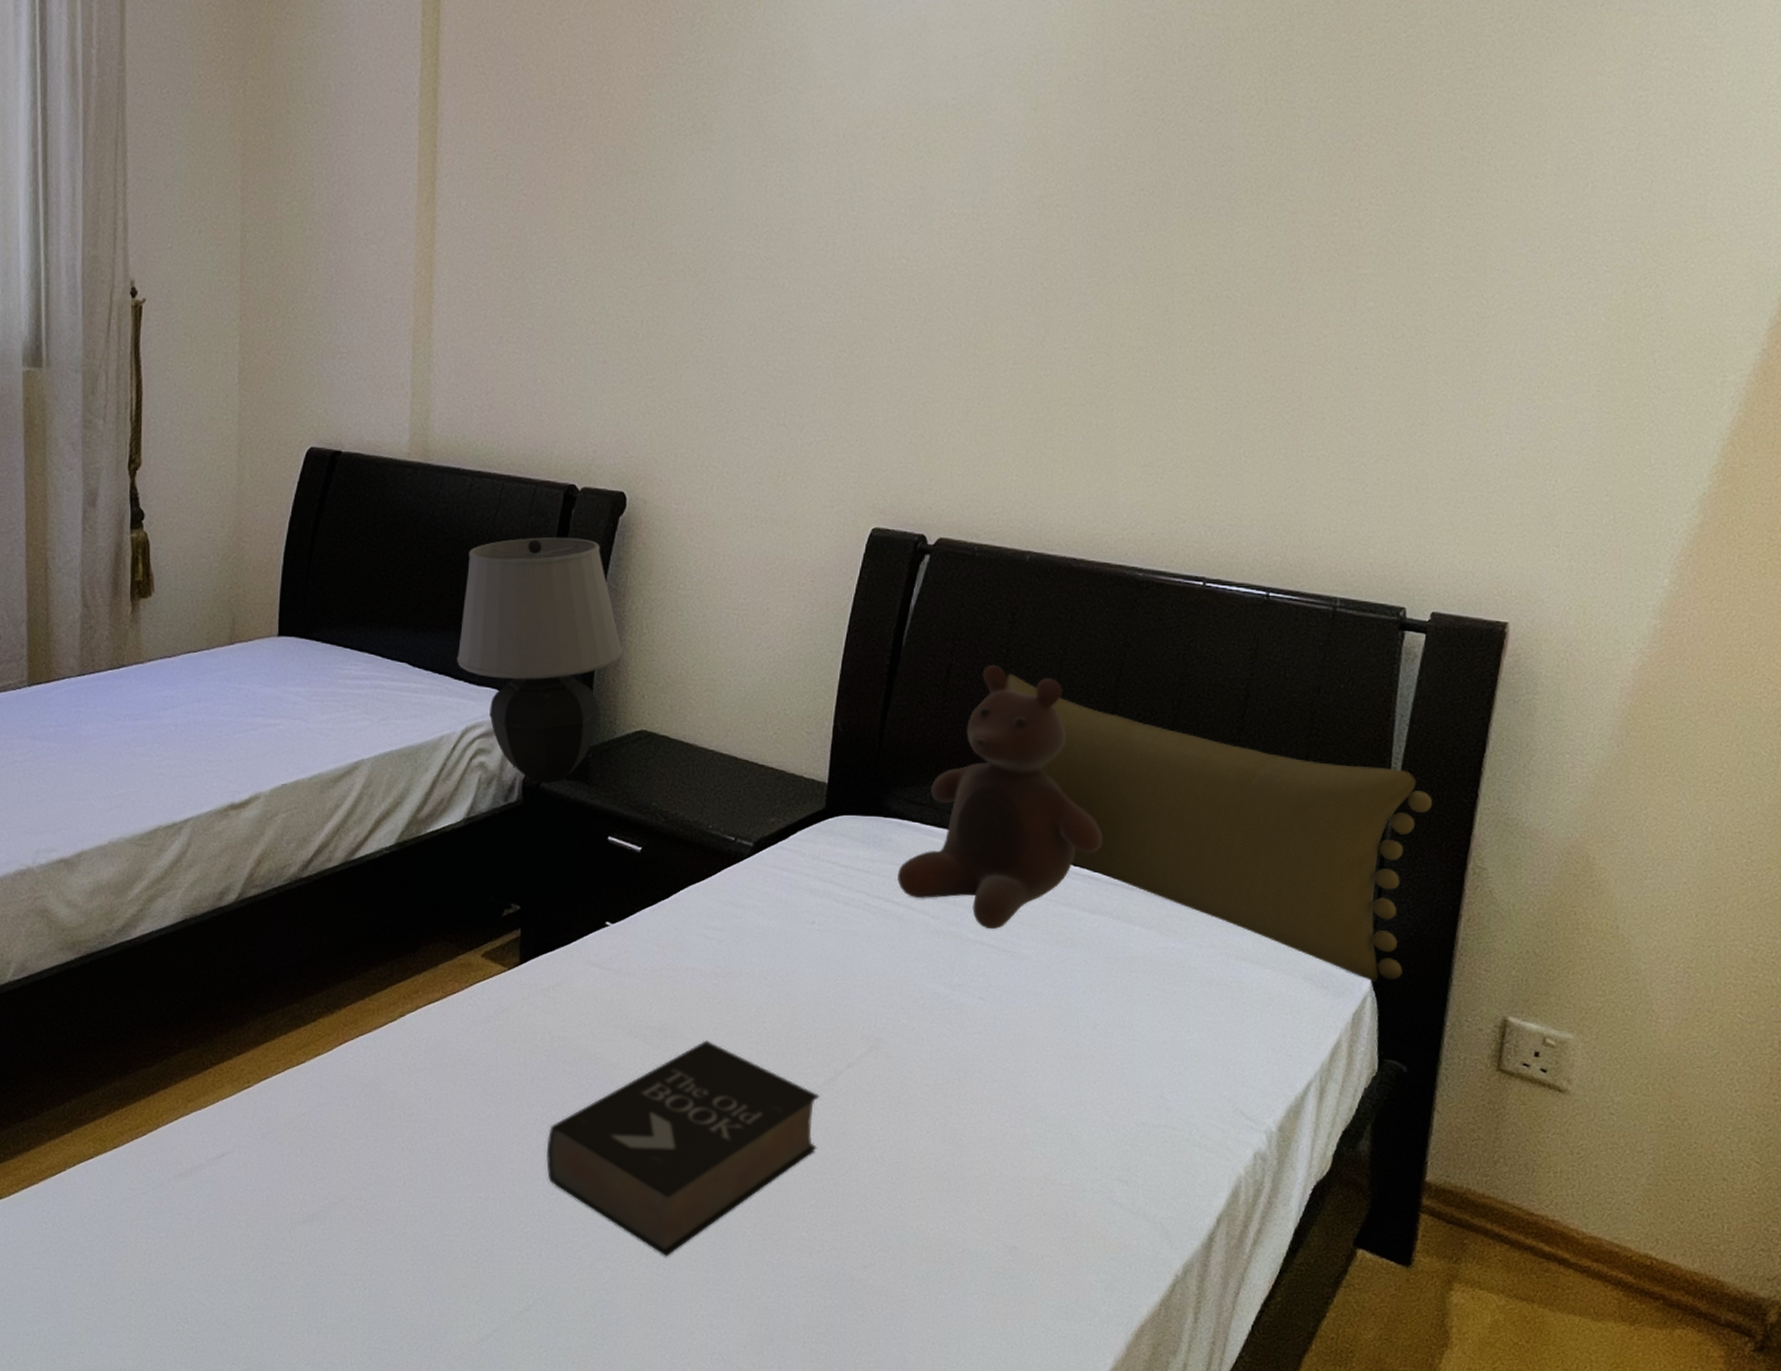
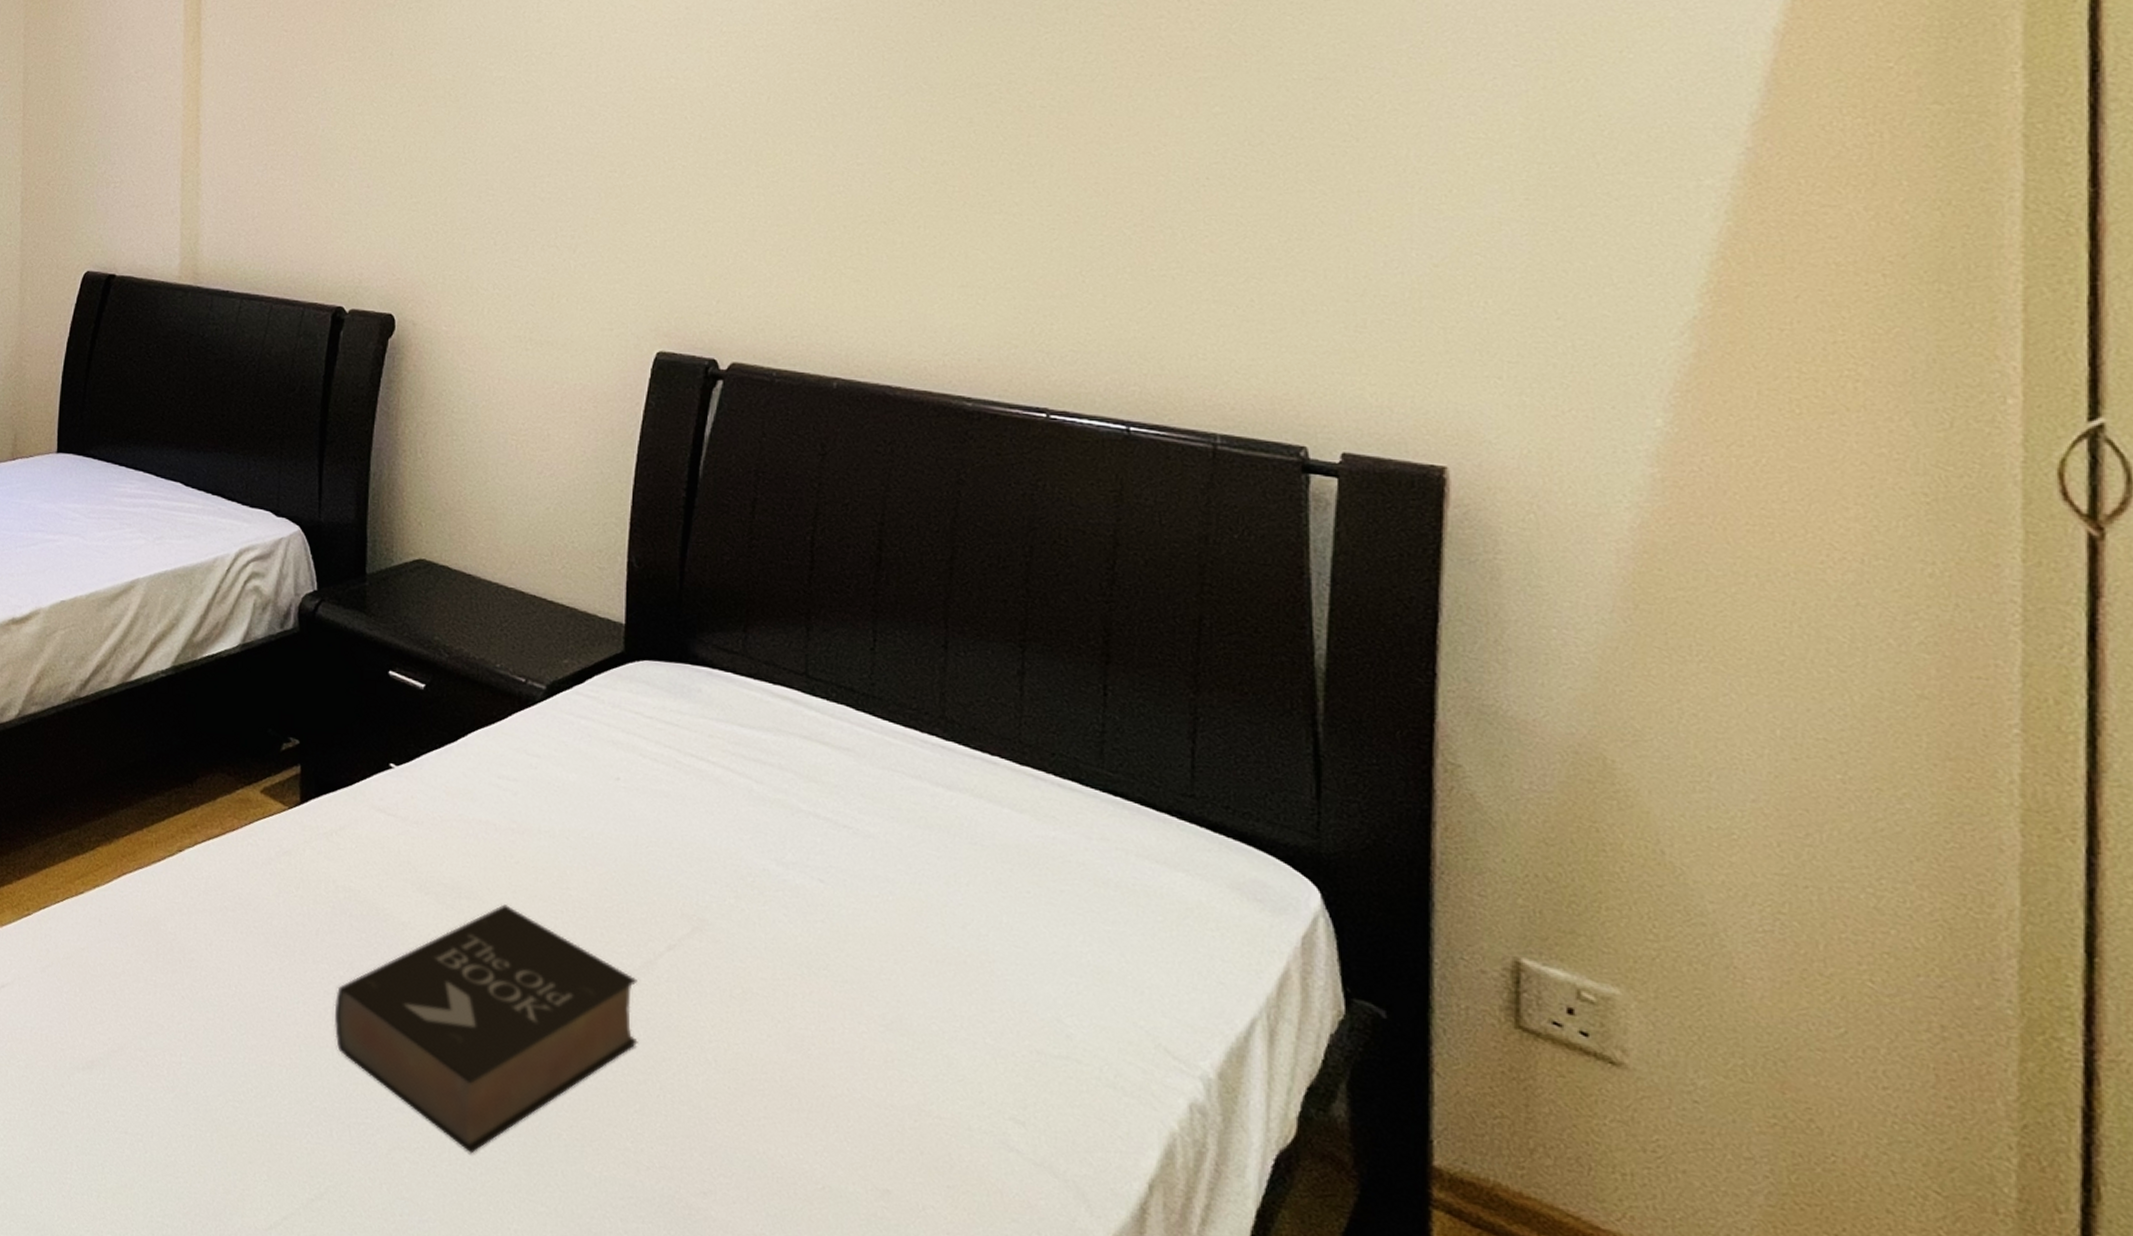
table lamp: present [456,537,623,784] -> none [229,359,398,612]
stuffed bear: present [897,665,1103,930] -> none [712,501,952,801]
pillow: present [1006,674,1432,982] -> none [821,511,1374,899]

